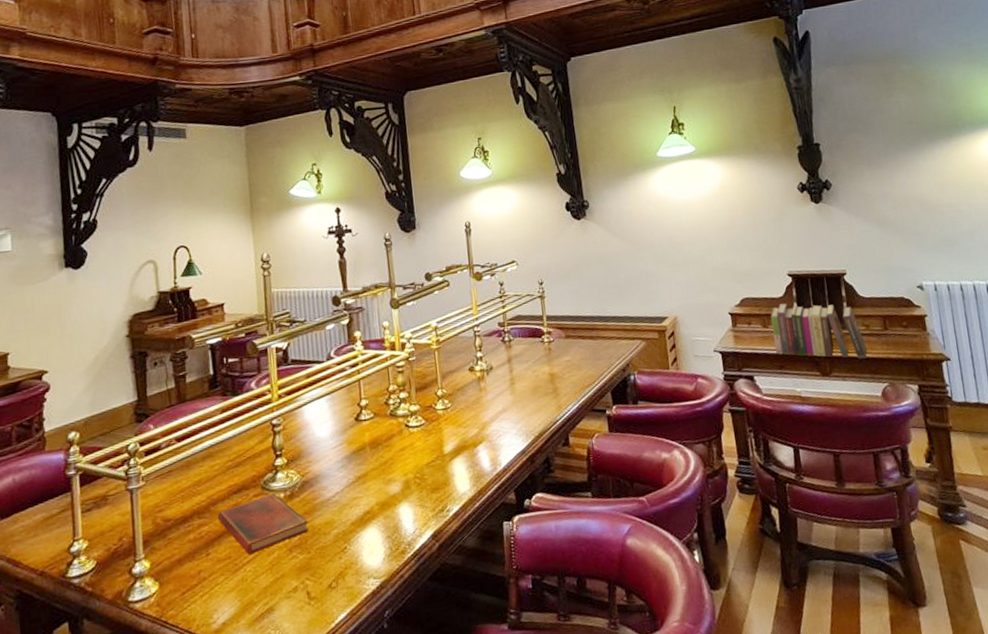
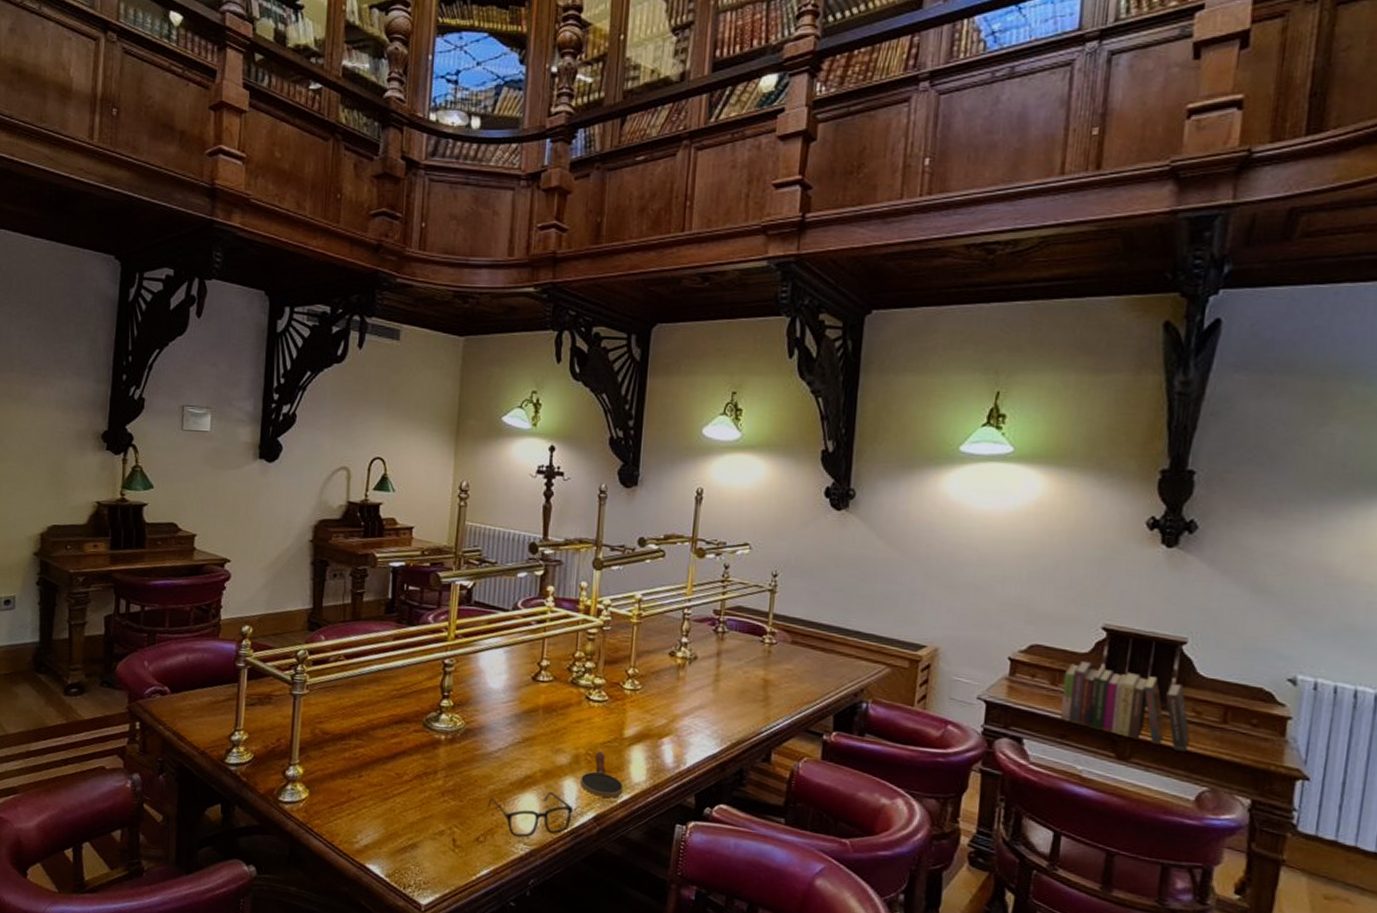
diary: present [217,493,309,555] -> none [374,732,466,788]
eyeglasses: none [334,521,413,574] -> present [487,791,574,838]
magnifying glass: none [414,472,453,515] -> present [581,751,624,798]

